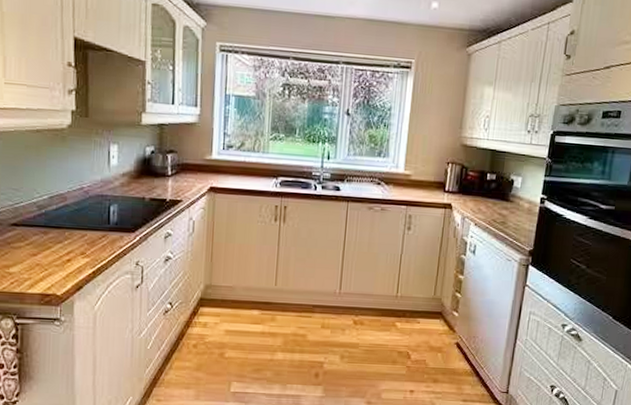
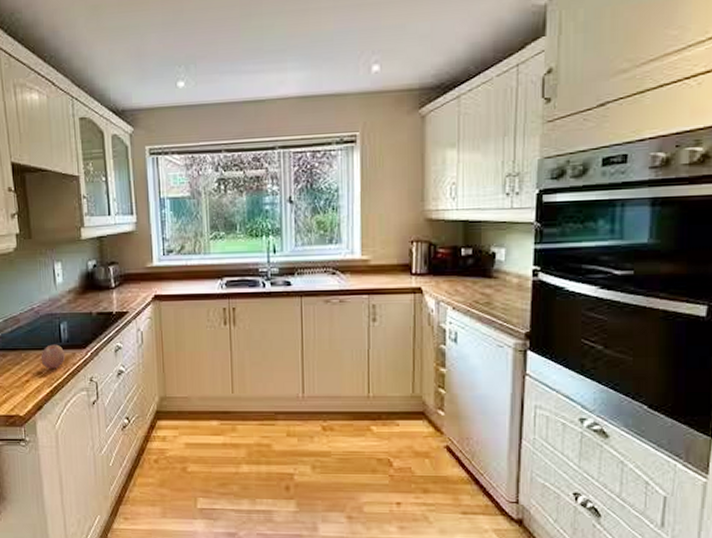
fruit: none [86,225,113,250] -> present [40,344,66,369]

